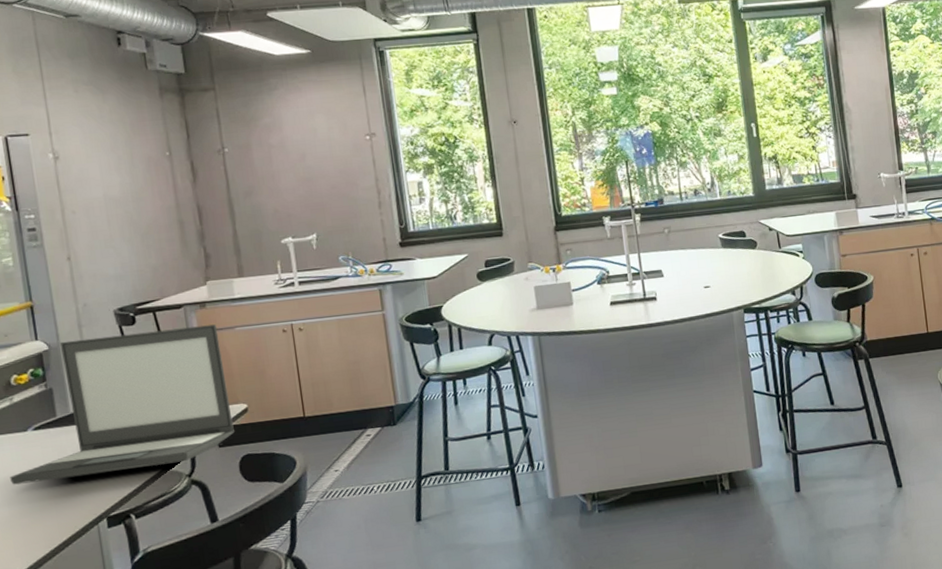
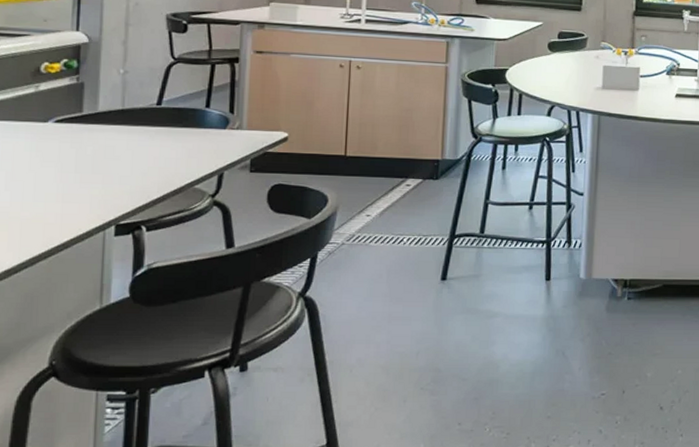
laptop: present [10,324,236,485] -> none [18,37,272,181]

